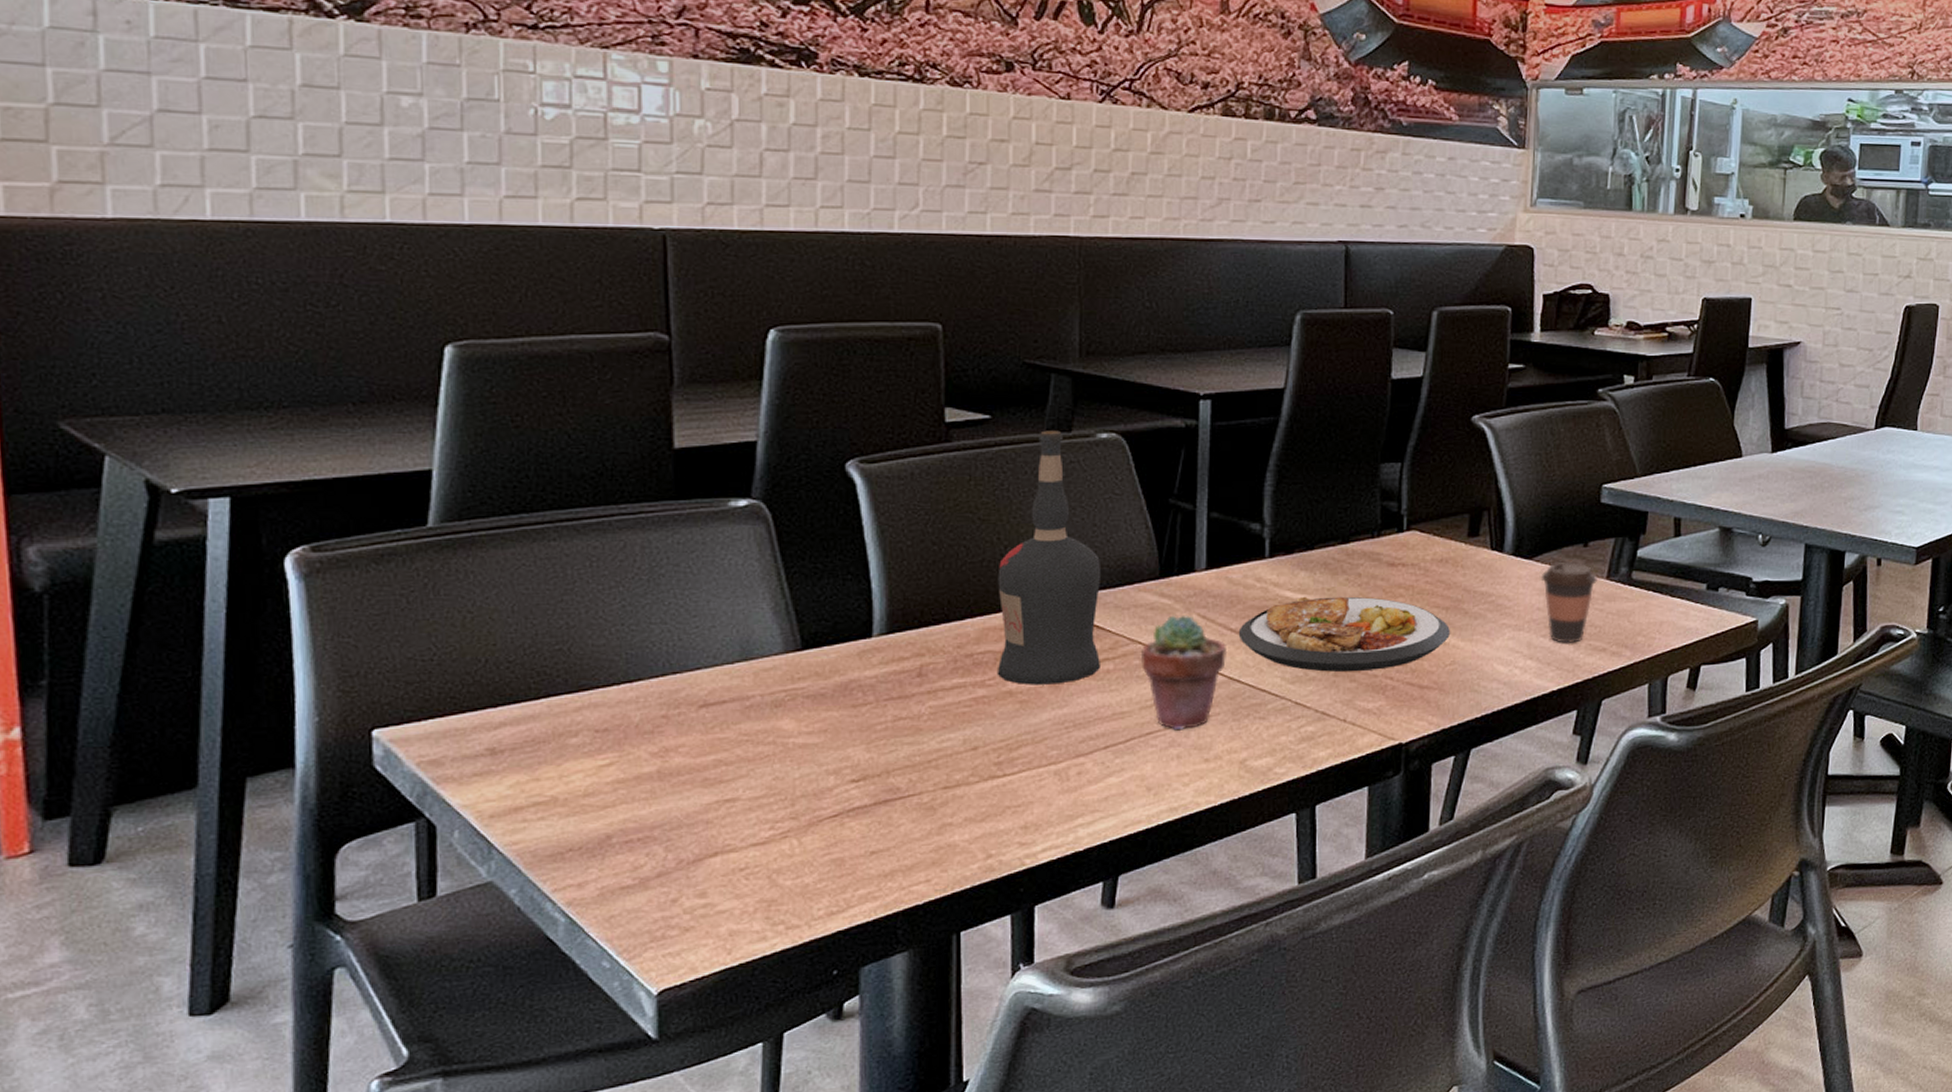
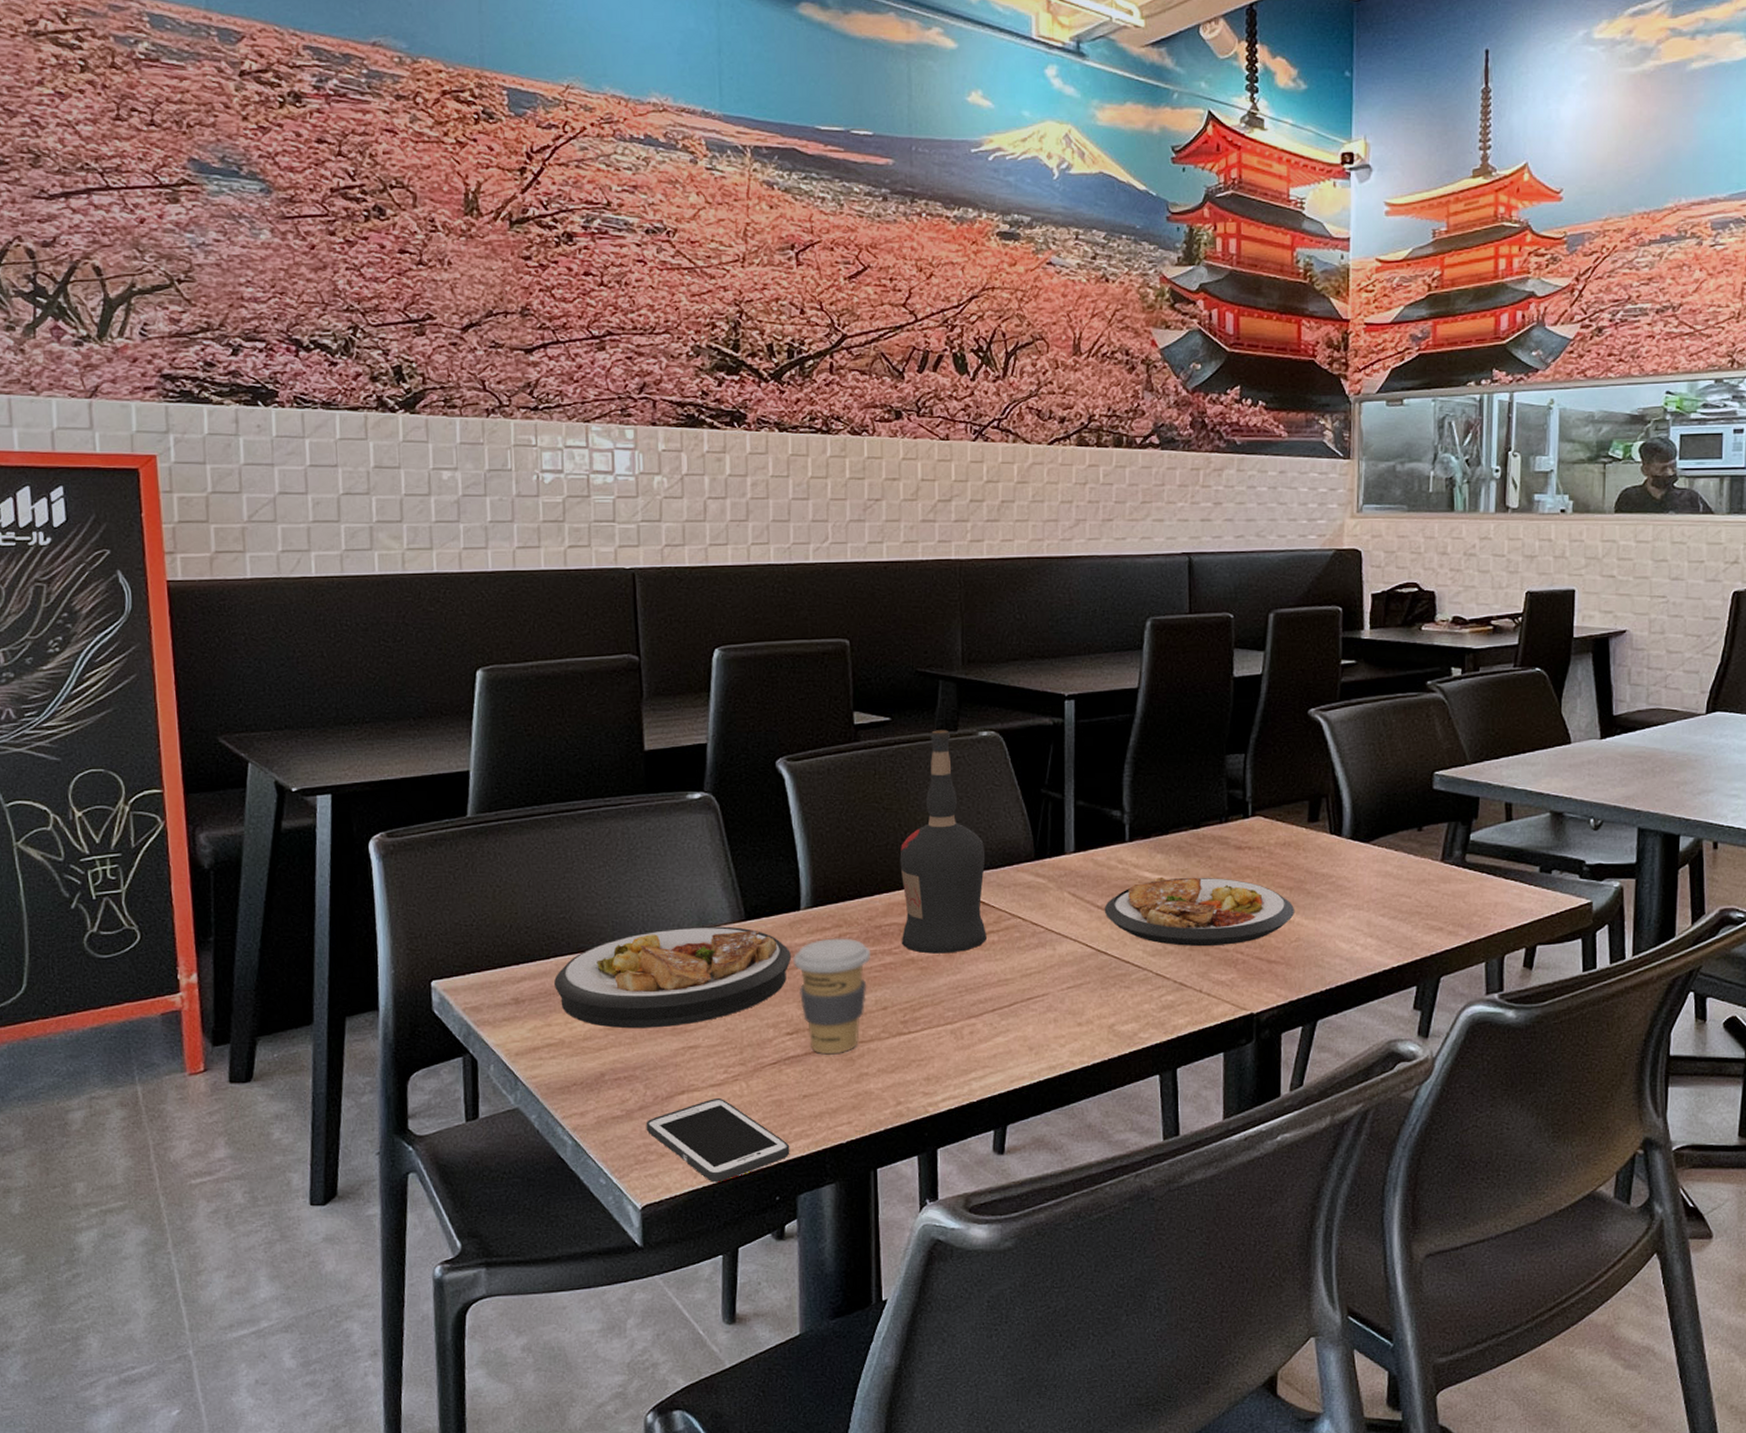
plate: none [545,657,860,781] -> present [554,926,792,1029]
cell phone: none [665,858,852,958] -> present [646,1097,790,1182]
coffee cup: none [862,669,958,804] -> present [793,938,870,1055]
potted succulent: present [1140,614,1228,731] -> none [1020,893,1095,997]
coffee cup: present [1541,562,1597,643] -> none [1378,846,1432,922]

